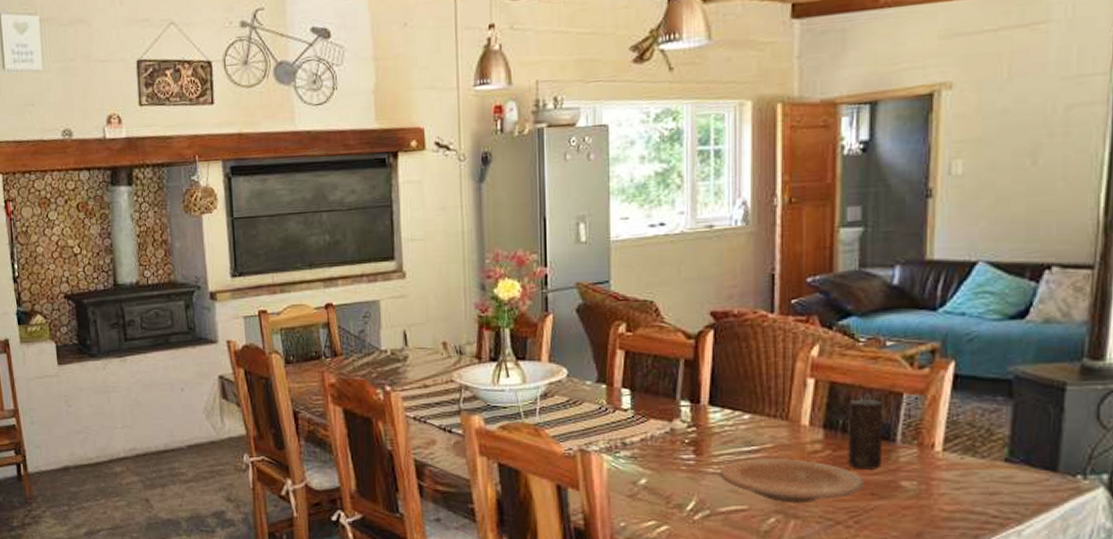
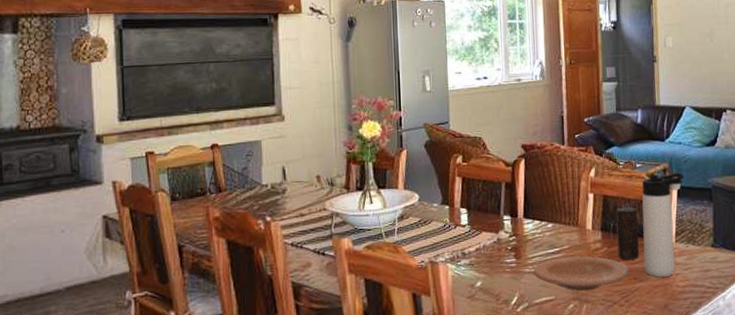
thermos bottle: none [888,356,966,496] -> present [642,173,684,278]

